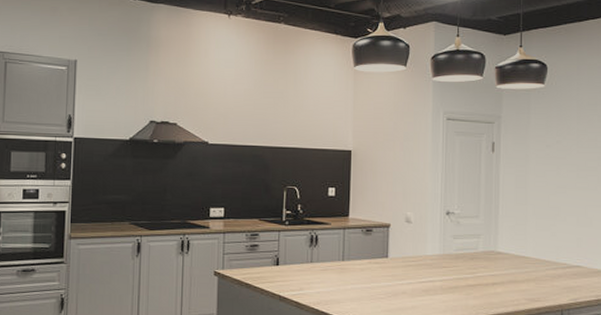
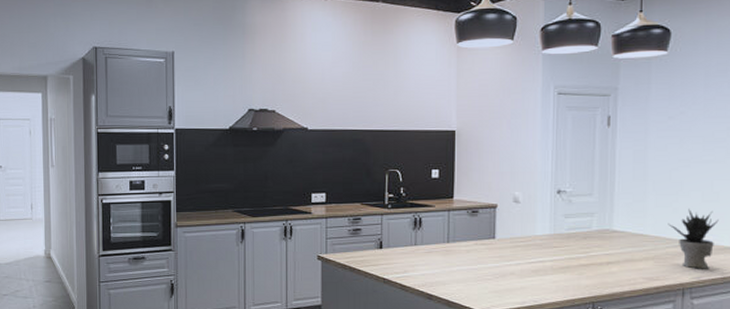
potted plant: none [547,233,592,291] -> present [668,209,719,269]

